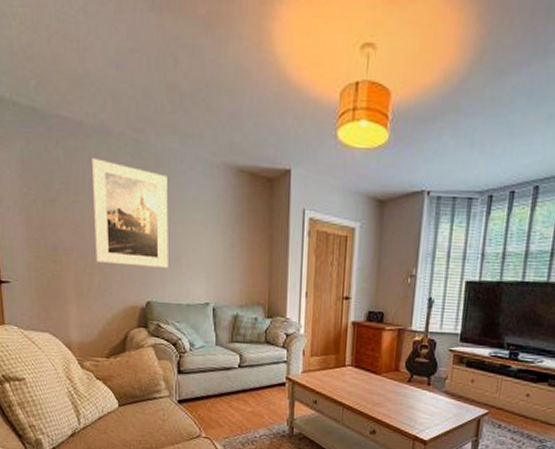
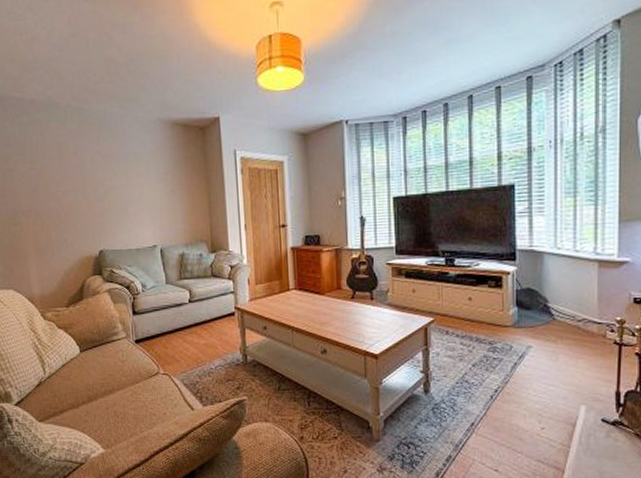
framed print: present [92,158,168,268] -> none [43,129,117,220]

